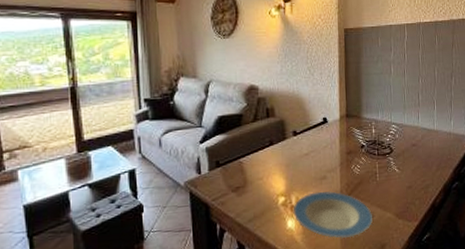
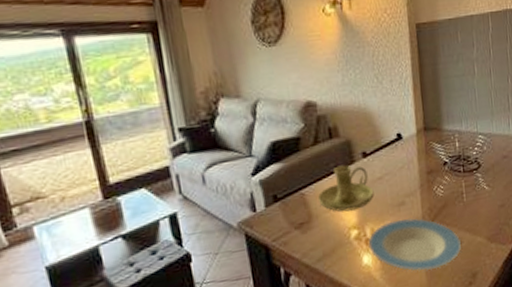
candle holder: none [253,140,301,181] -> present [317,164,374,212]

